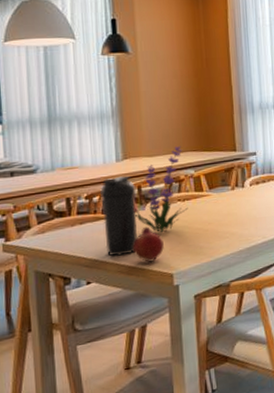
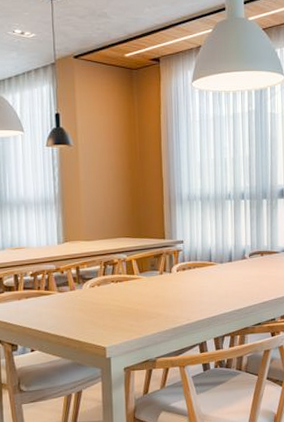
water bottle: present [100,176,137,256] -> none [43,257,75,329]
fruit: present [133,226,164,262] -> none [72,303,98,336]
plant: present [135,146,188,233] -> none [74,232,120,310]

